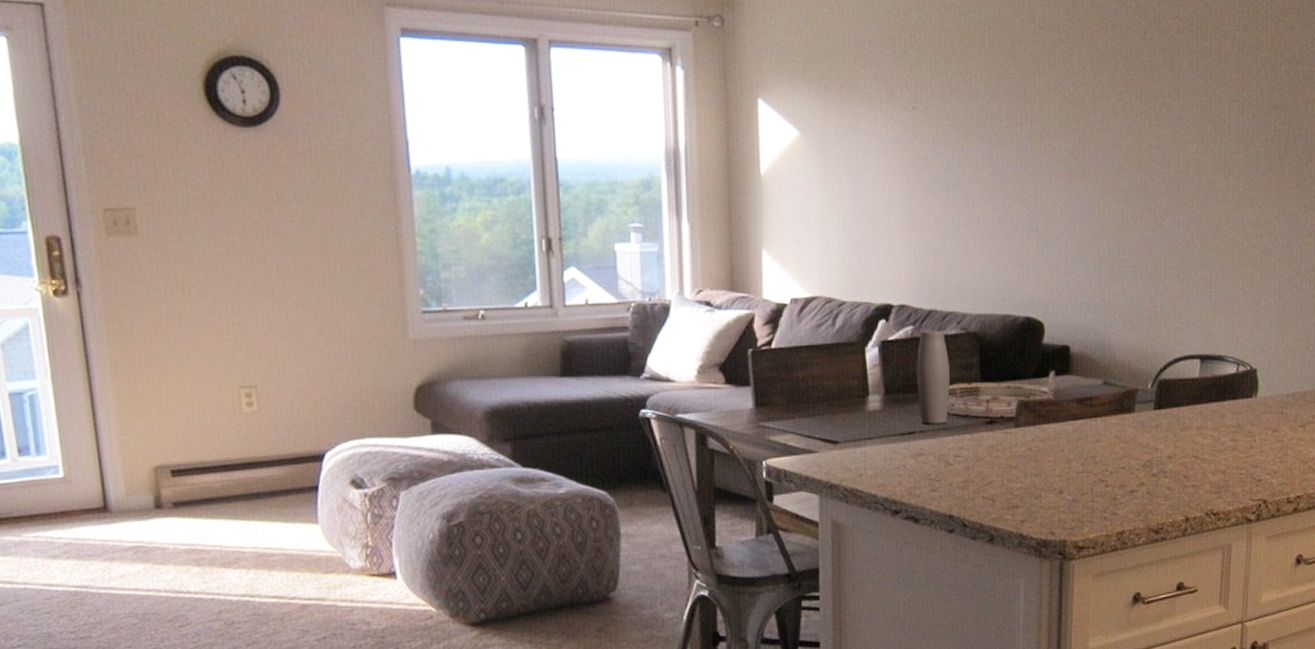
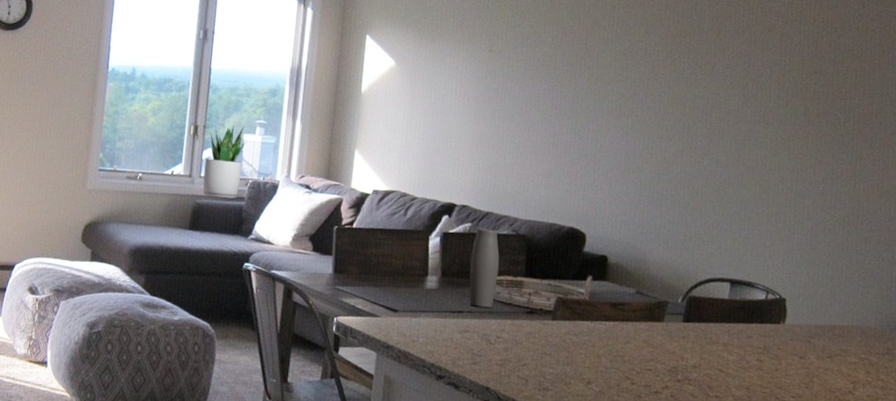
planter: none [568,232,620,330] -> present [203,124,246,199]

